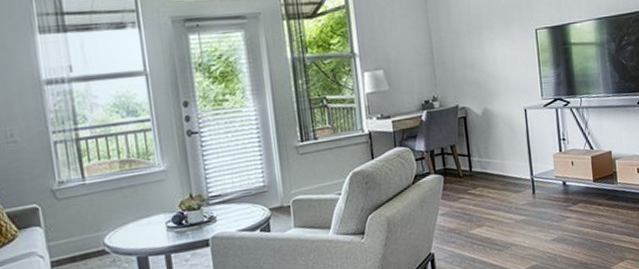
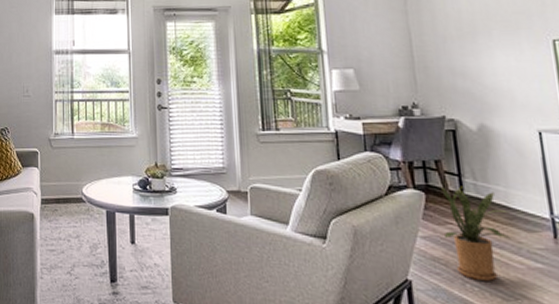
house plant: none [456,164,505,241] -> present [441,186,511,281]

